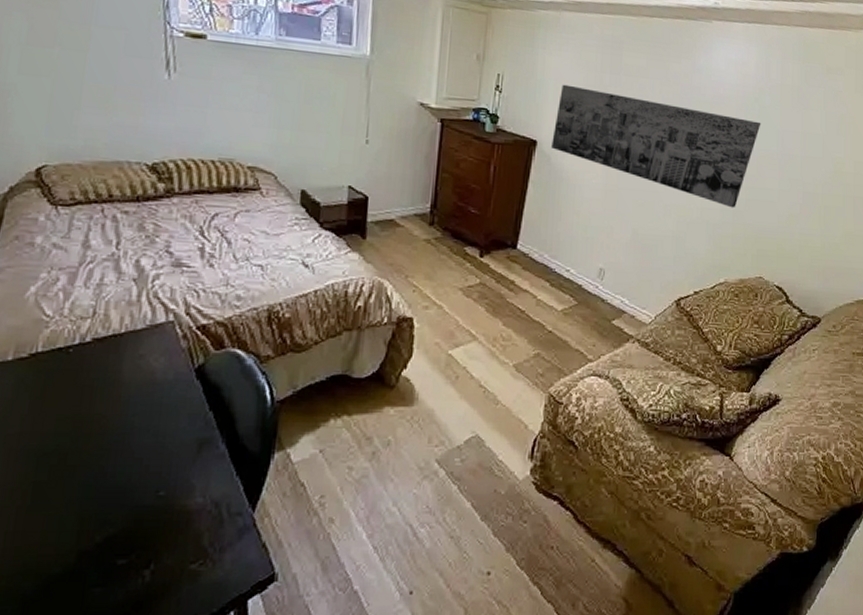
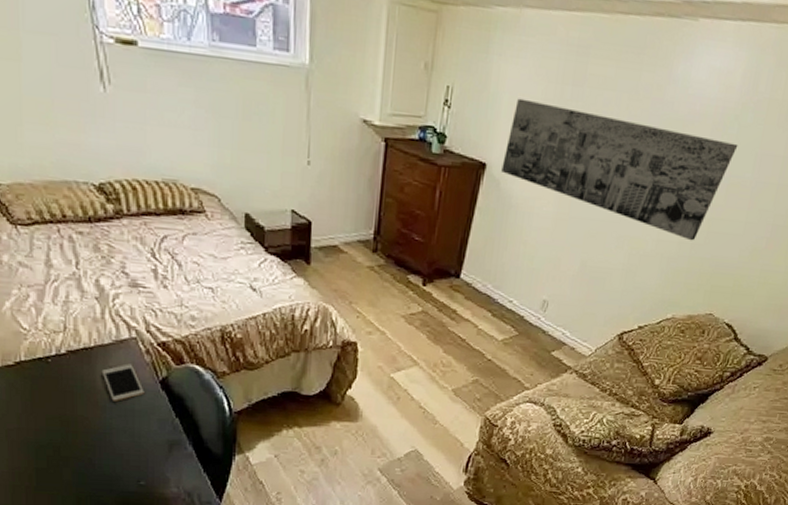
cell phone: none [129,351,177,395] -> present [101,363,144,401]

